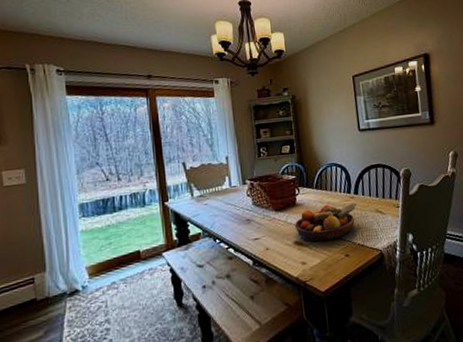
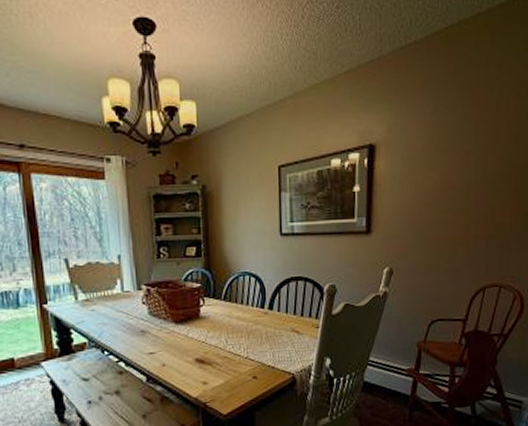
fruit bowl: present [294,202,356,242] -> none [196,319,270,361]

